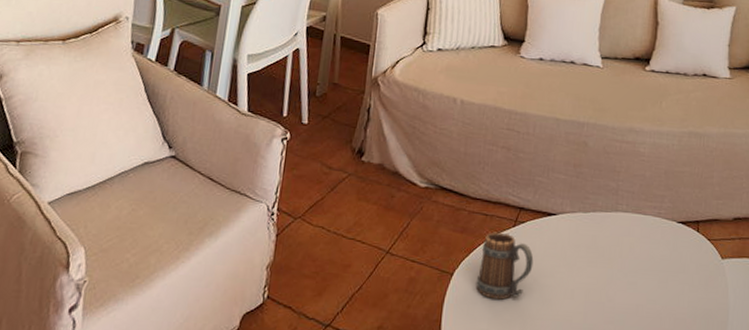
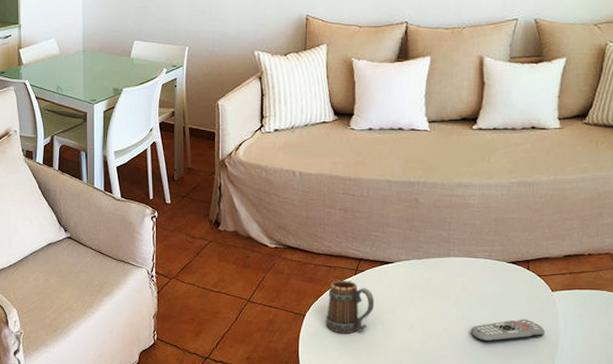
remote control: none [636,289,714,317] -> present [470,319,545,342]

